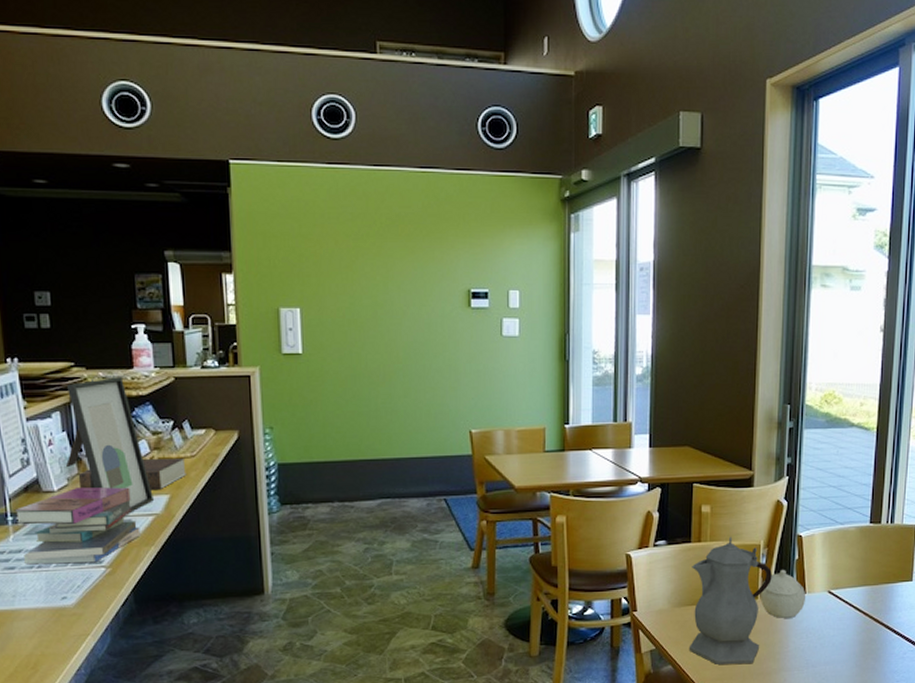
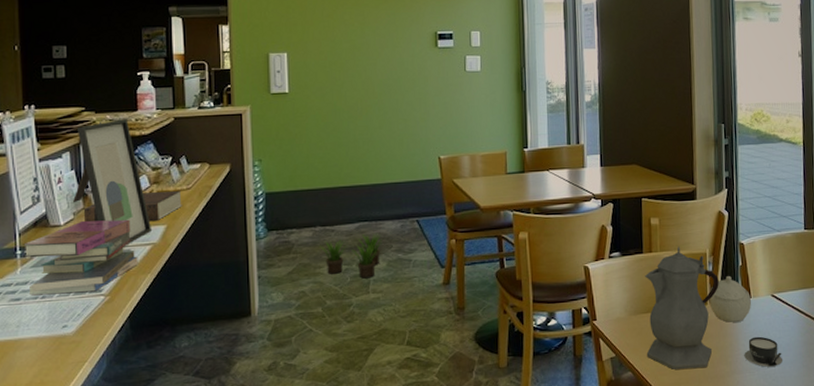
plant: none [338,511,406,559] -> present [320,232,382,279]
teacup: none [793,634,834,665] -> present [744,336,782,367]

